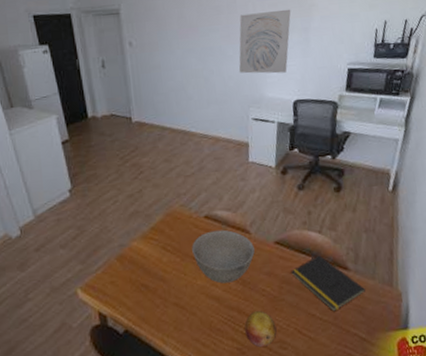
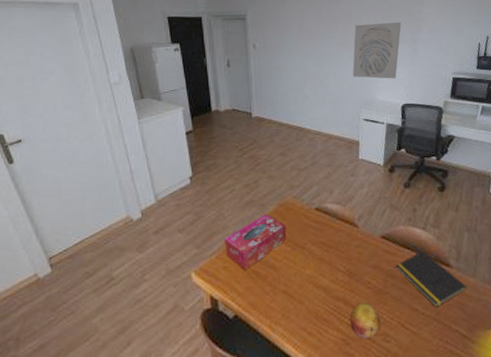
tissue box: none [109,224,176,285] -> present [223,213,287,271]
bowl: present [192,229,255,284] -> none [302,222,362,274]

